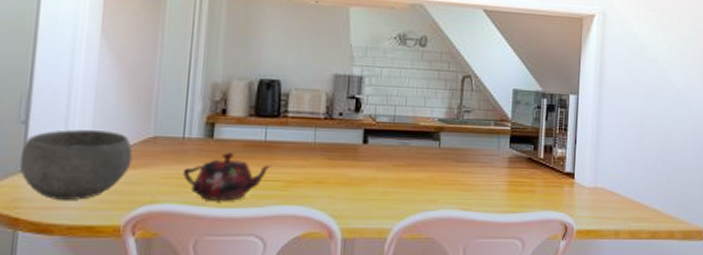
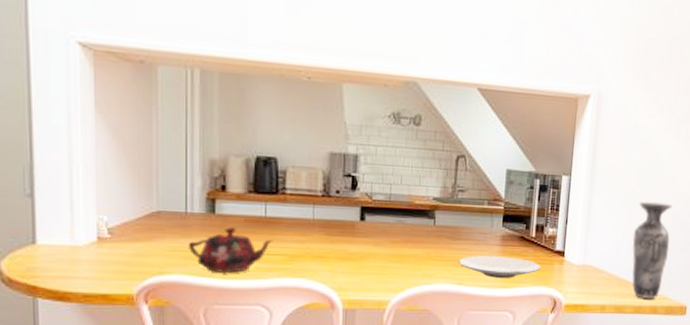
bowl: present [19,129,133,200] -> none [30,203,138,270]
plate: none [465,179,550,202] -> present [459,256,541,278]
vase: none [644,119,684,222] -> present [632,201,673,298]

